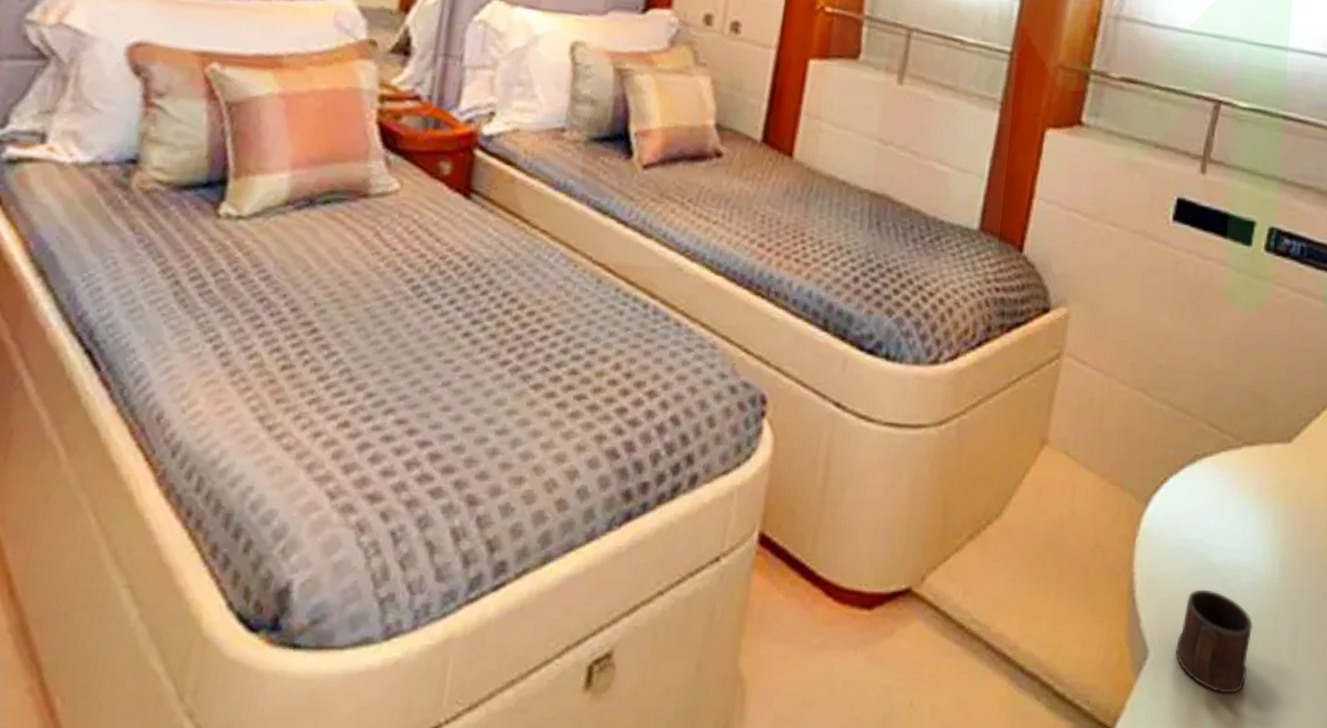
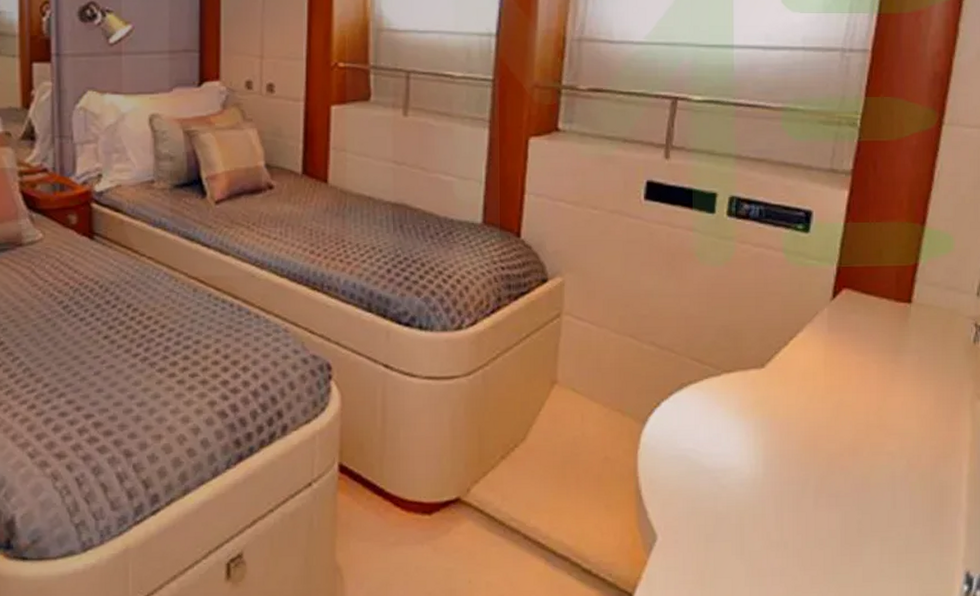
mug: present [1175,589,1254,694] -> none [679,486,744,565]

